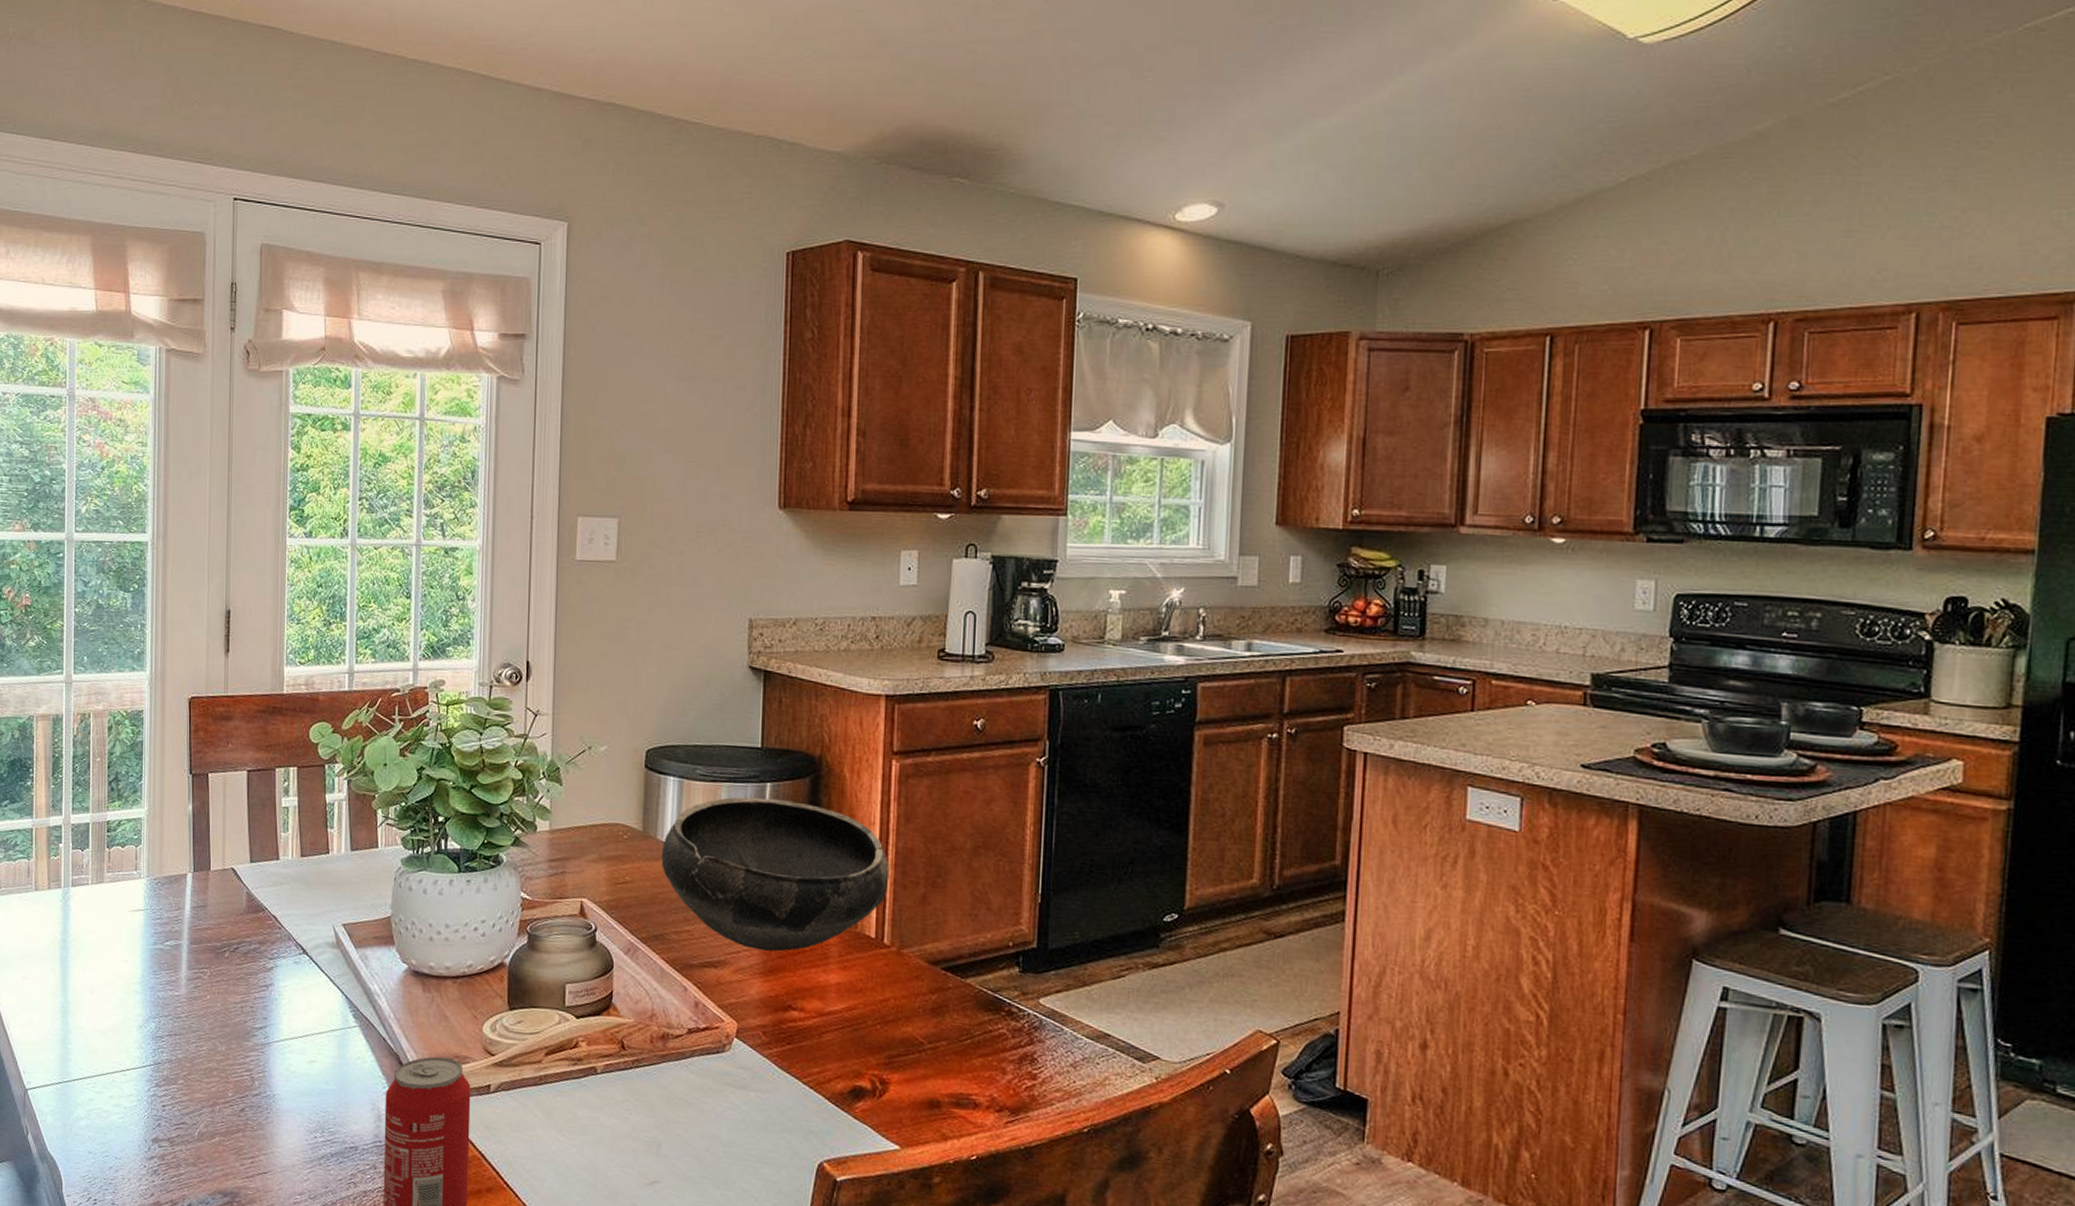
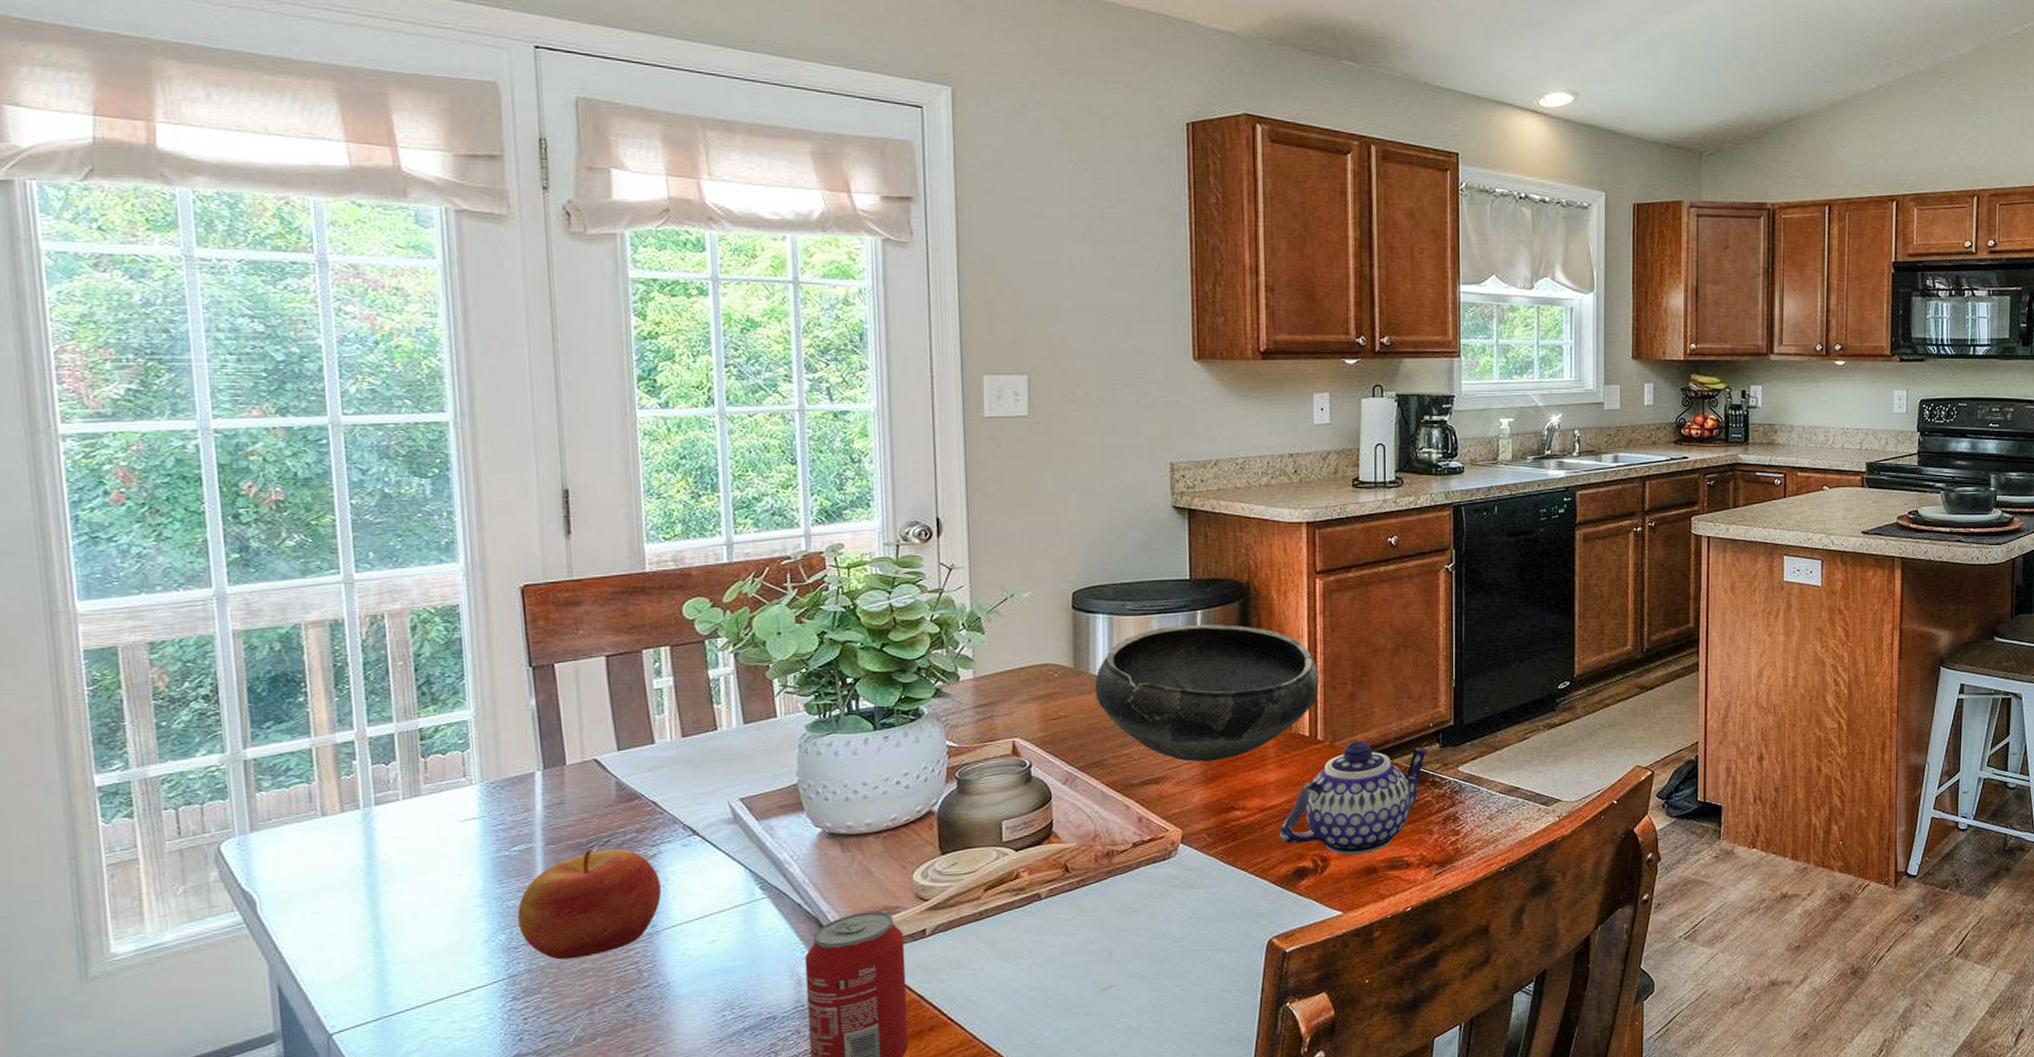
apple: none [165,953,274,1057] -> present [517,849,661,960]
teapot: none [838,951,1011,1084] -> present [1280,740,1432,855]

